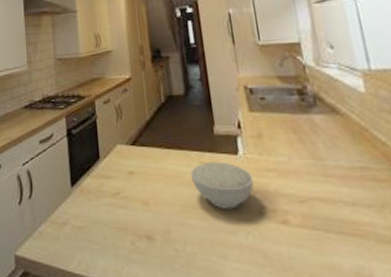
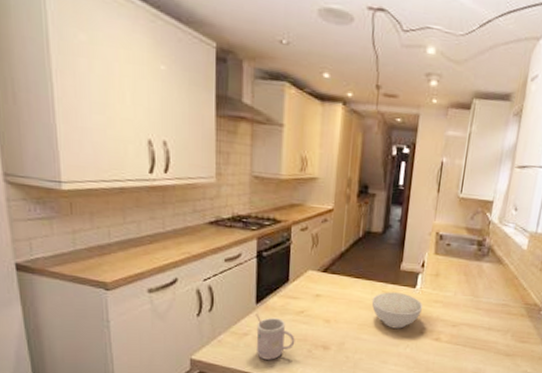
mug: none [72,198,116,256] -> present [255,314,295,360]

